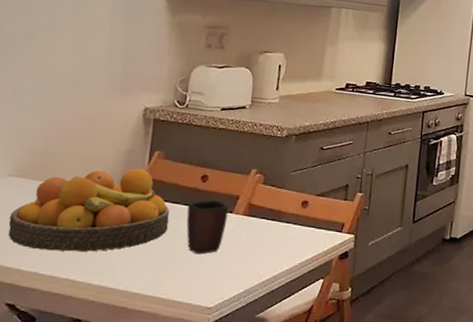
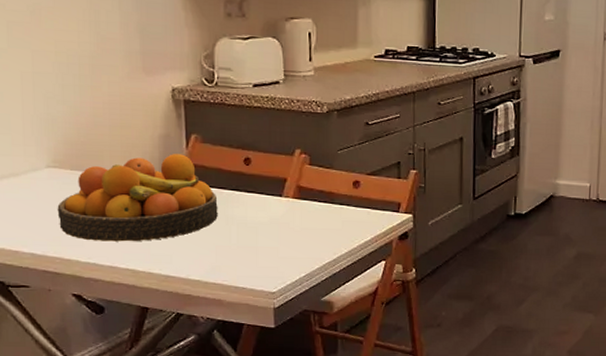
mug: present [186,200,230,255] -> none [234,184,278,240]

